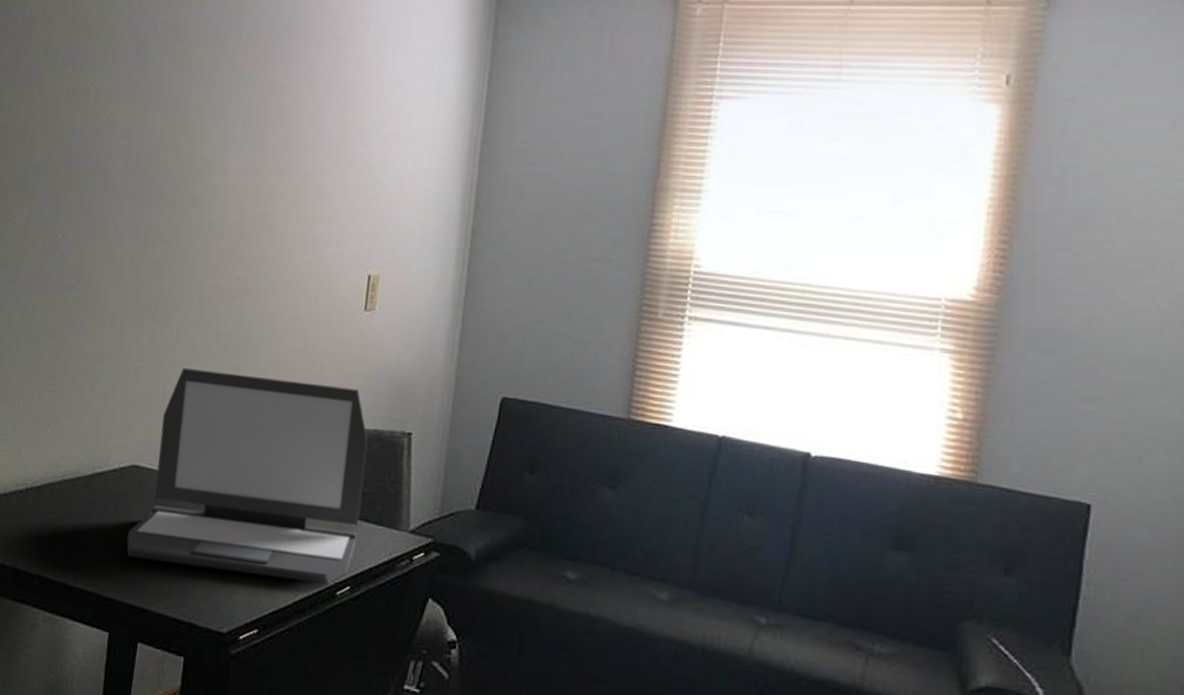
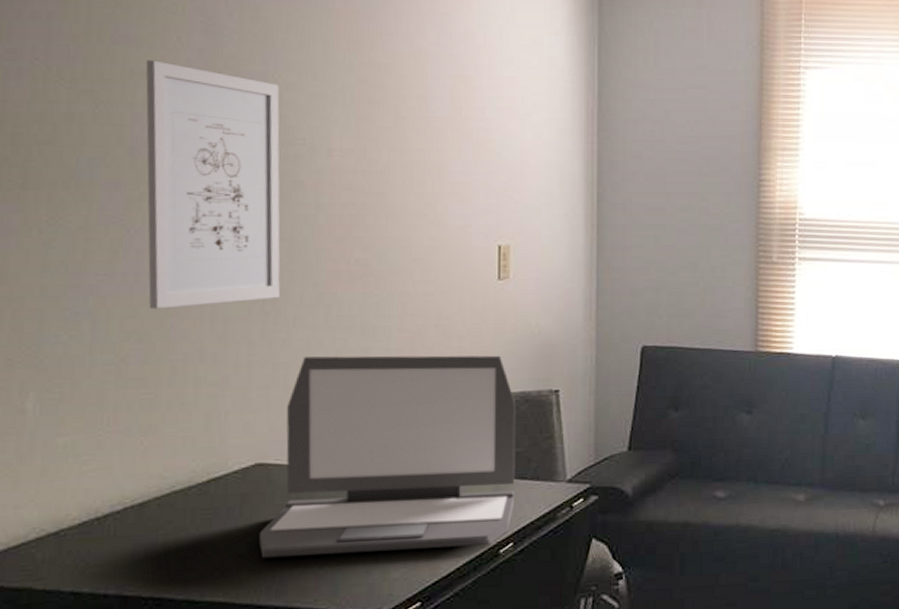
wall art: none [64,80,190,310] -> present [145,60,281,309]

